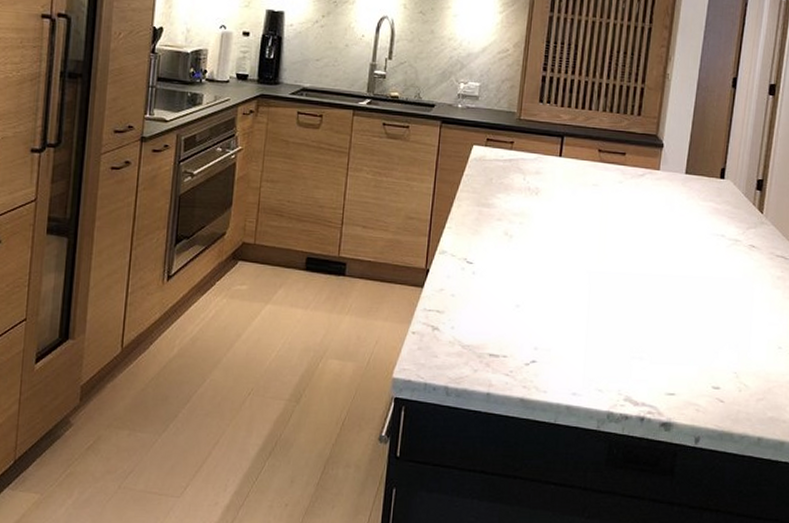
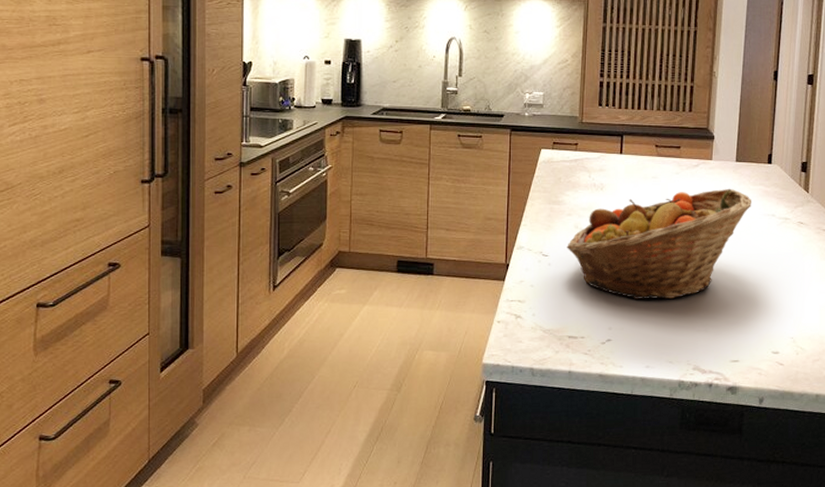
fruit basket: none [494,202,700,320] -> present [567,188,751,299]

